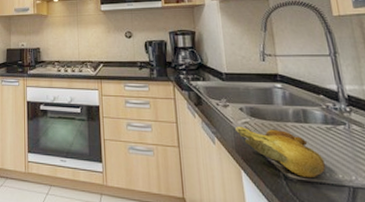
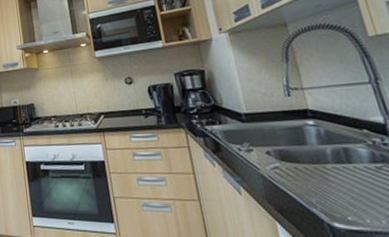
banana bunch: present [235,126,326,177] -> none [264,172,381,226]

